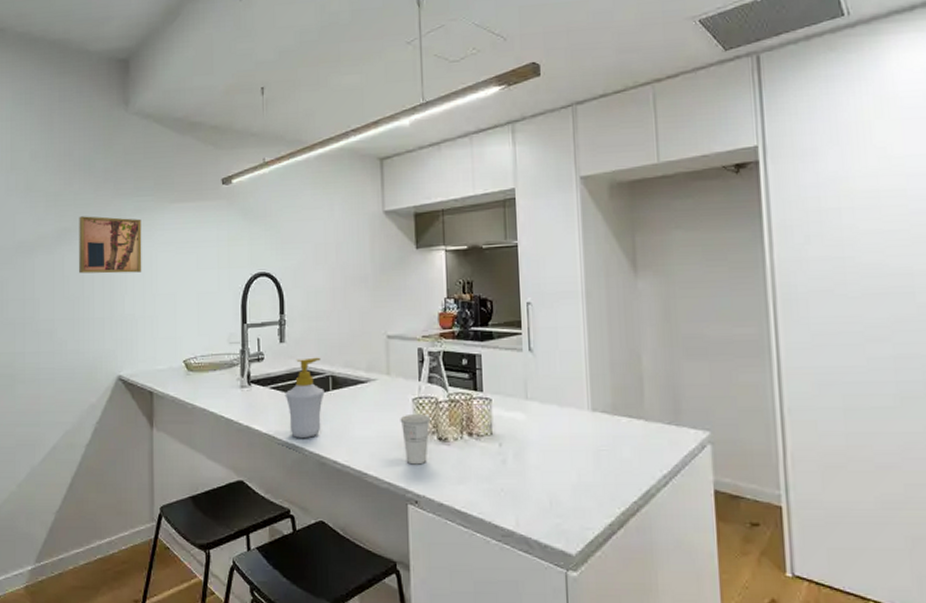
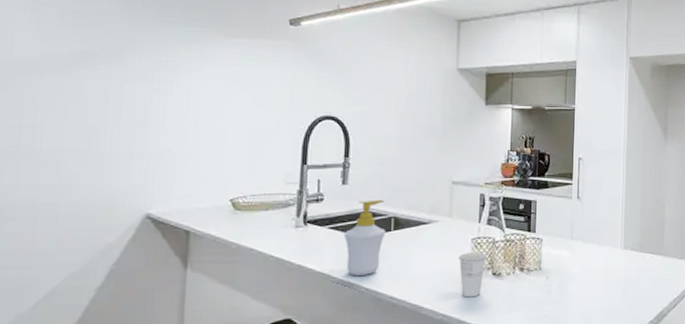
wall art: present [79,216,142,274] -> none [102,39,189,106]

